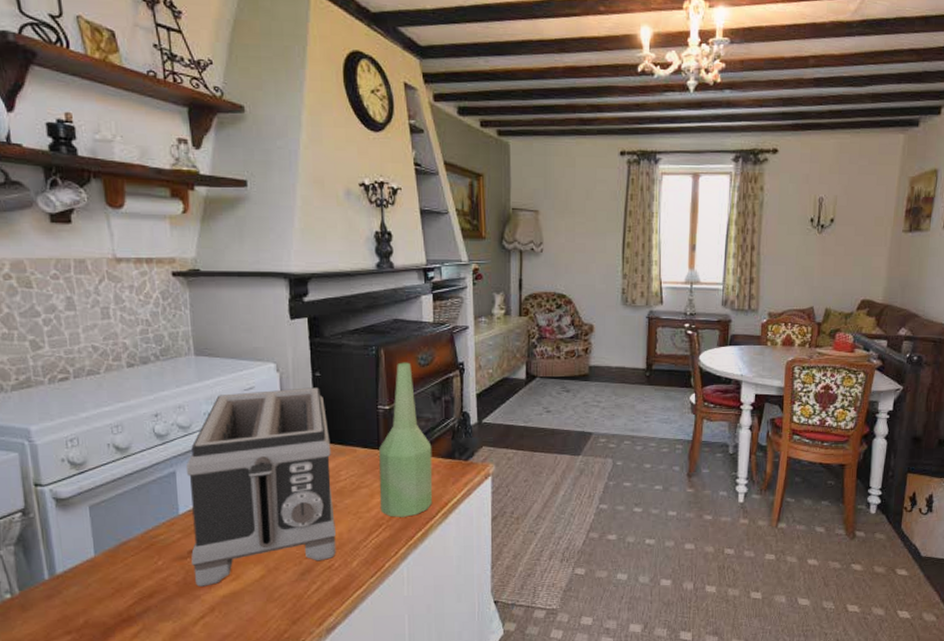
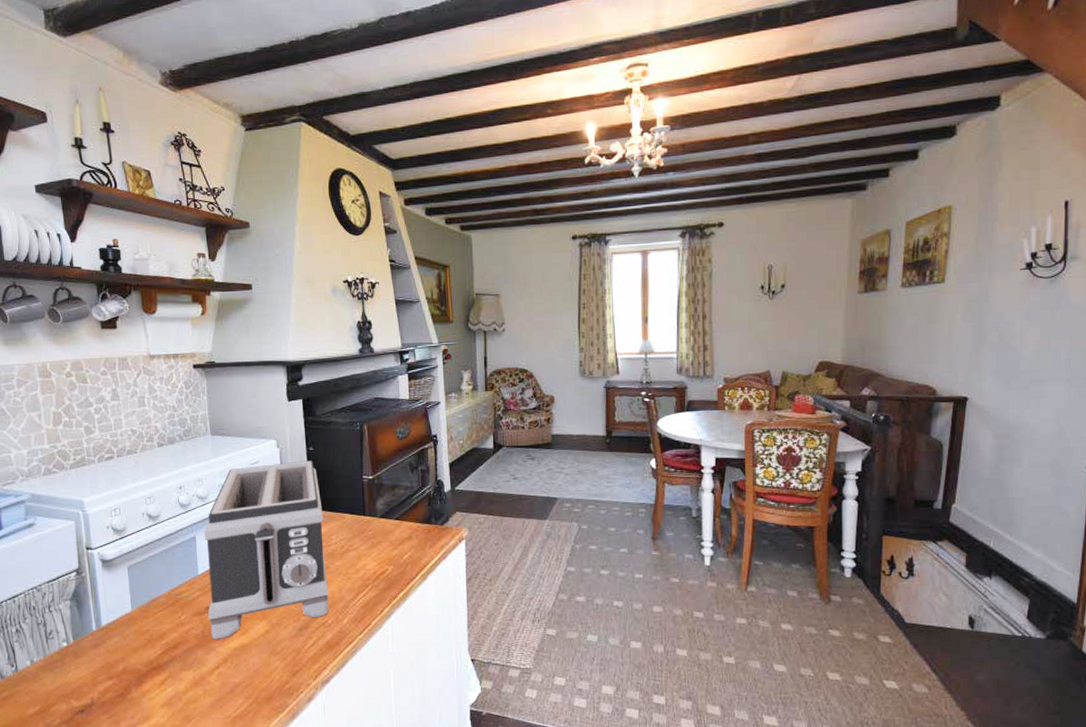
bottle: present [379,362,433,517] -> none [364,436,413,578]

